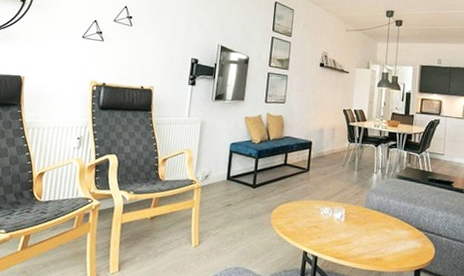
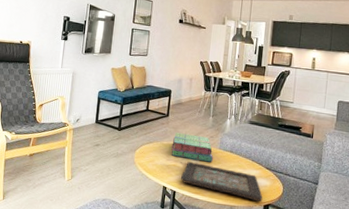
stack of books: none [312,189,359,223] -> present [171,132,213,163]
decorative tray: none [323,221,414,266] -> present [181,161,263,202]

